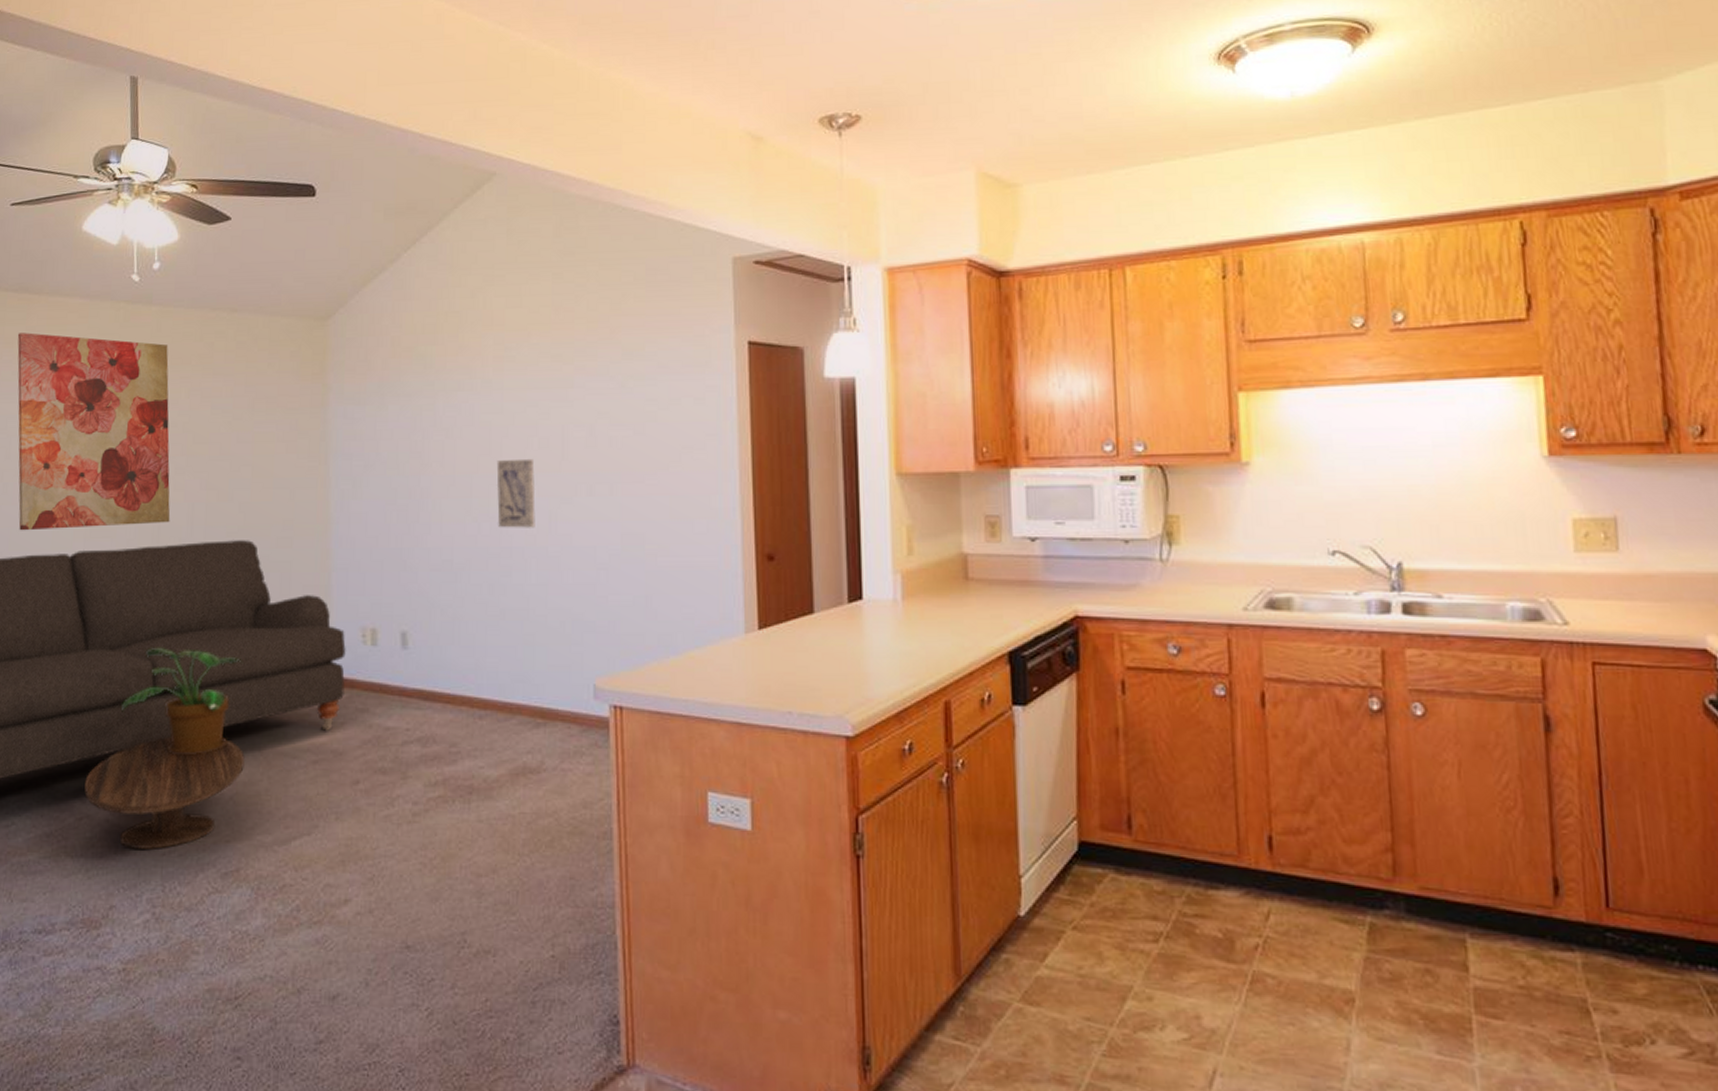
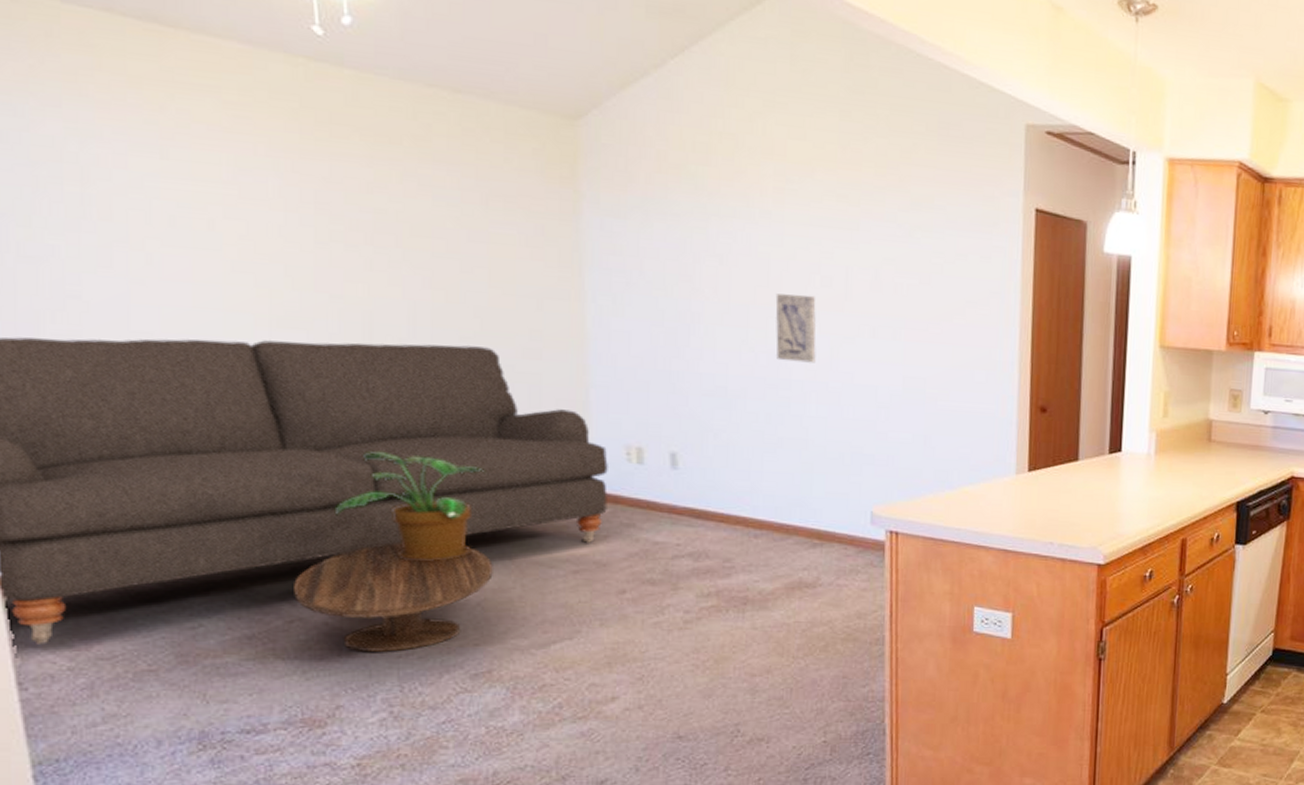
wall art: present [17,332,171,531] -> none [147,72,386,321]

